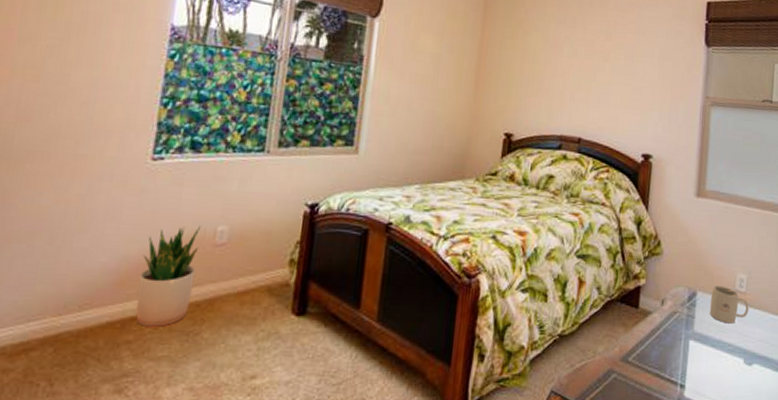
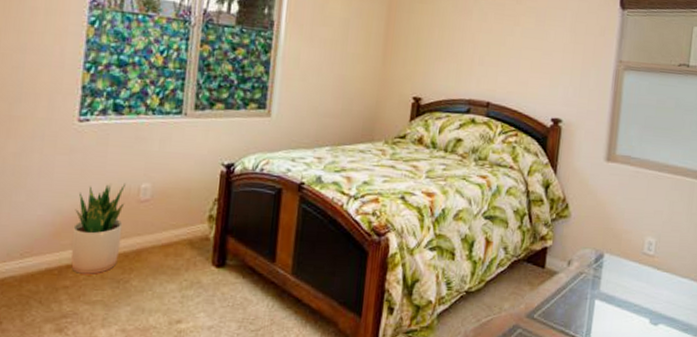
mug: present [709,285,749,324] -> none [616,248,657,285]

